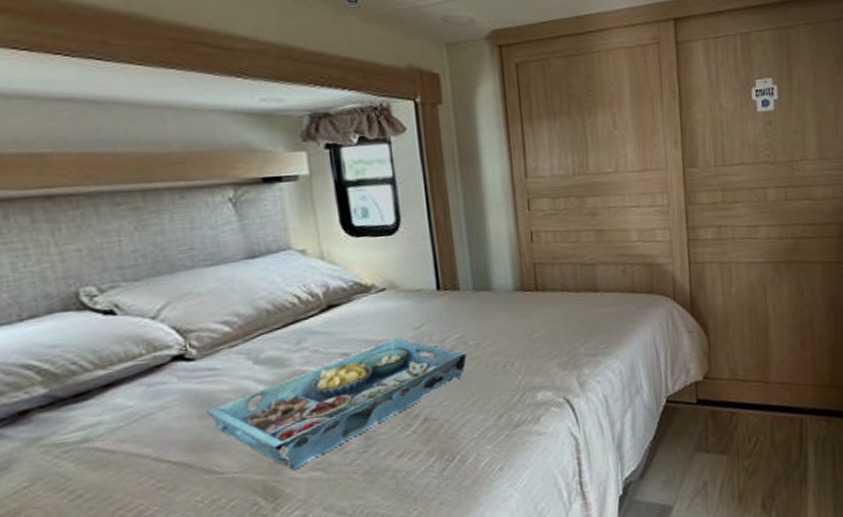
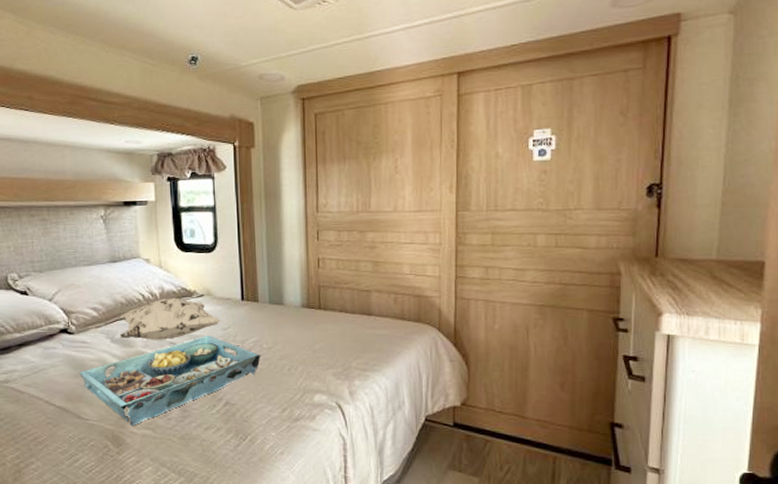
decorative pillow: none [264,296,412,357] -> present [119,298,221,340]

